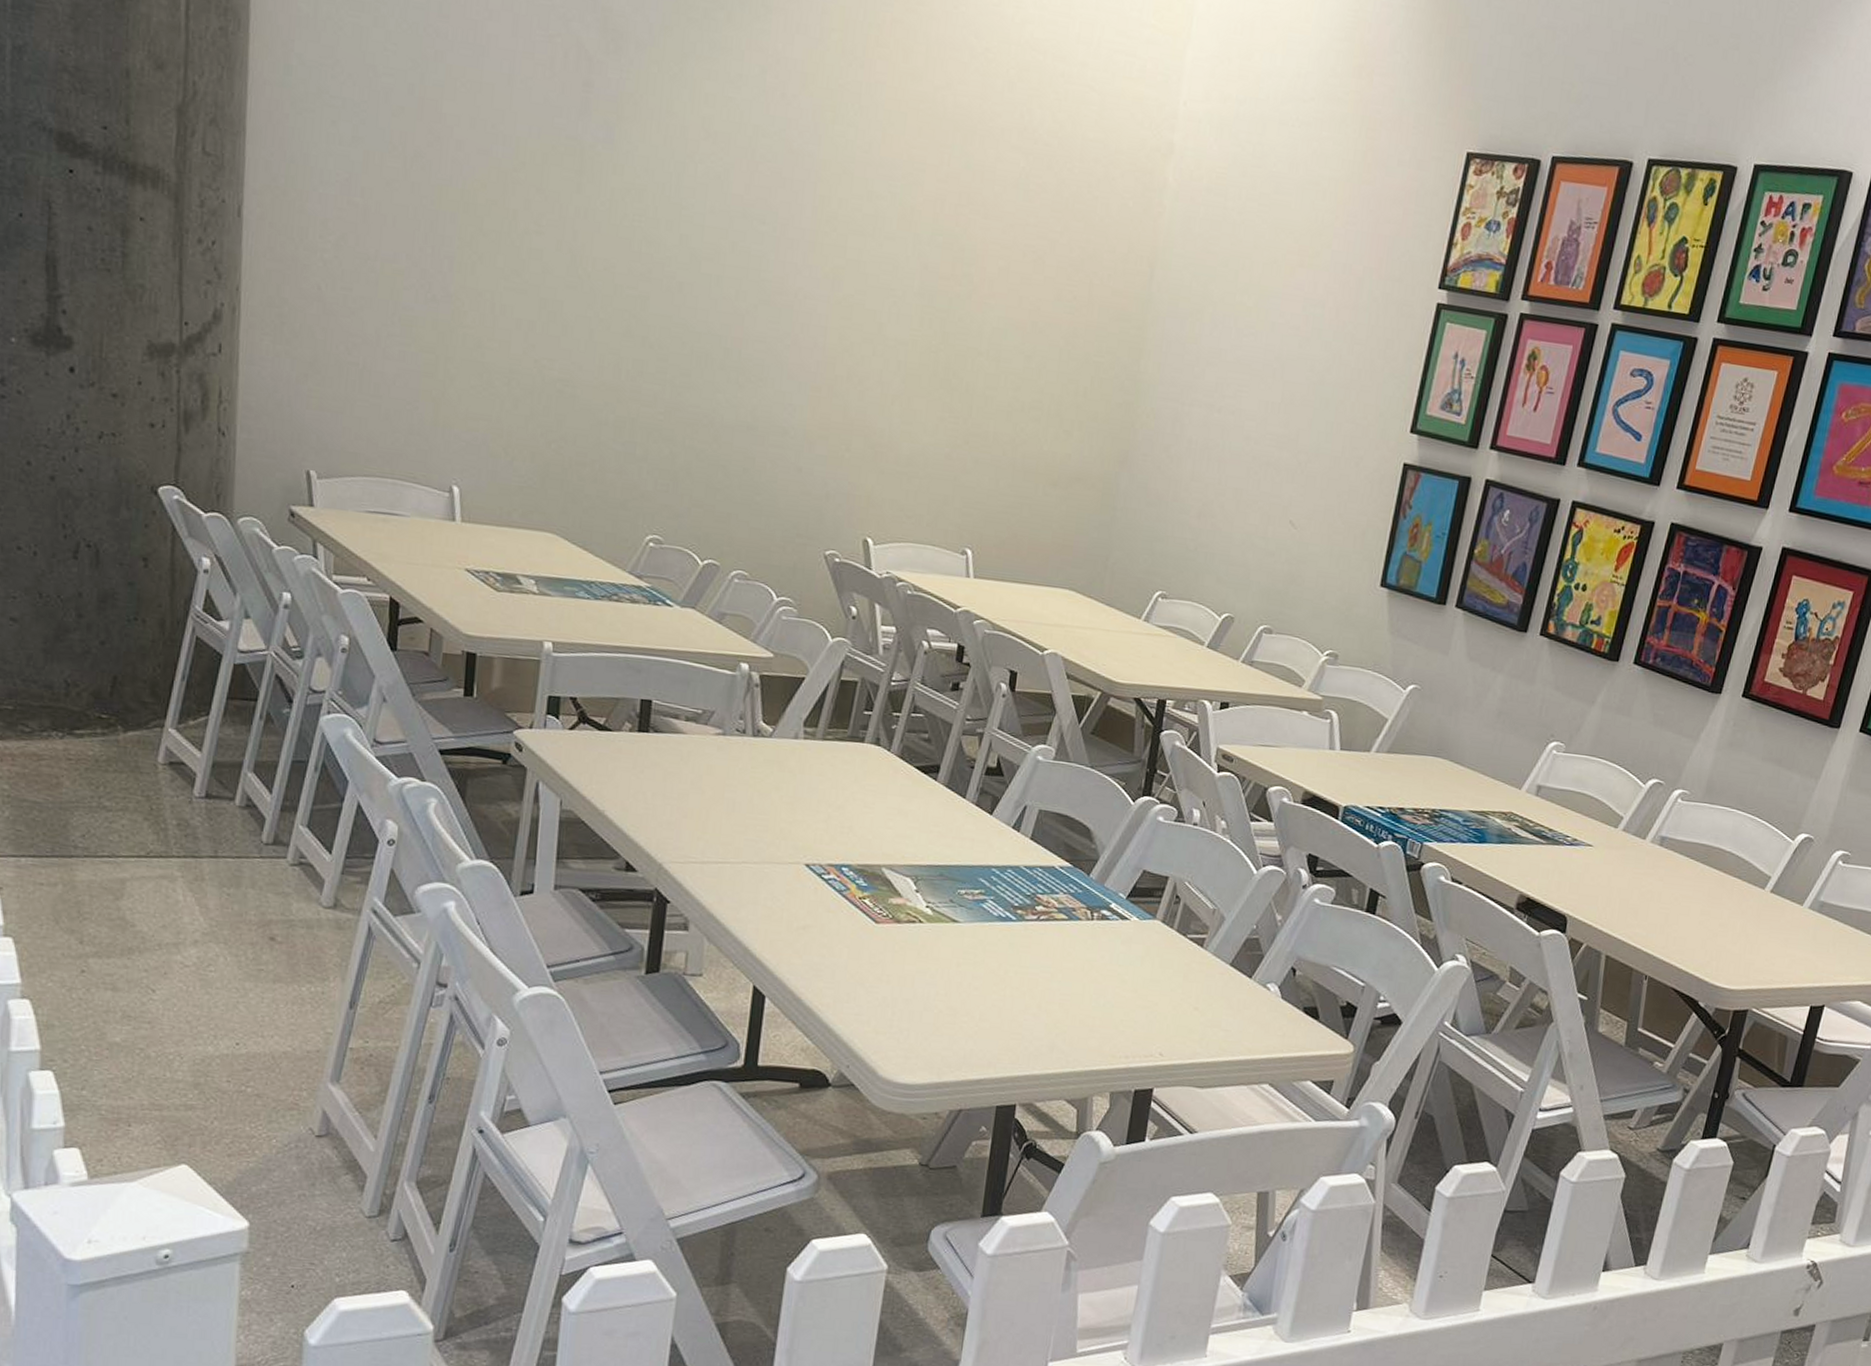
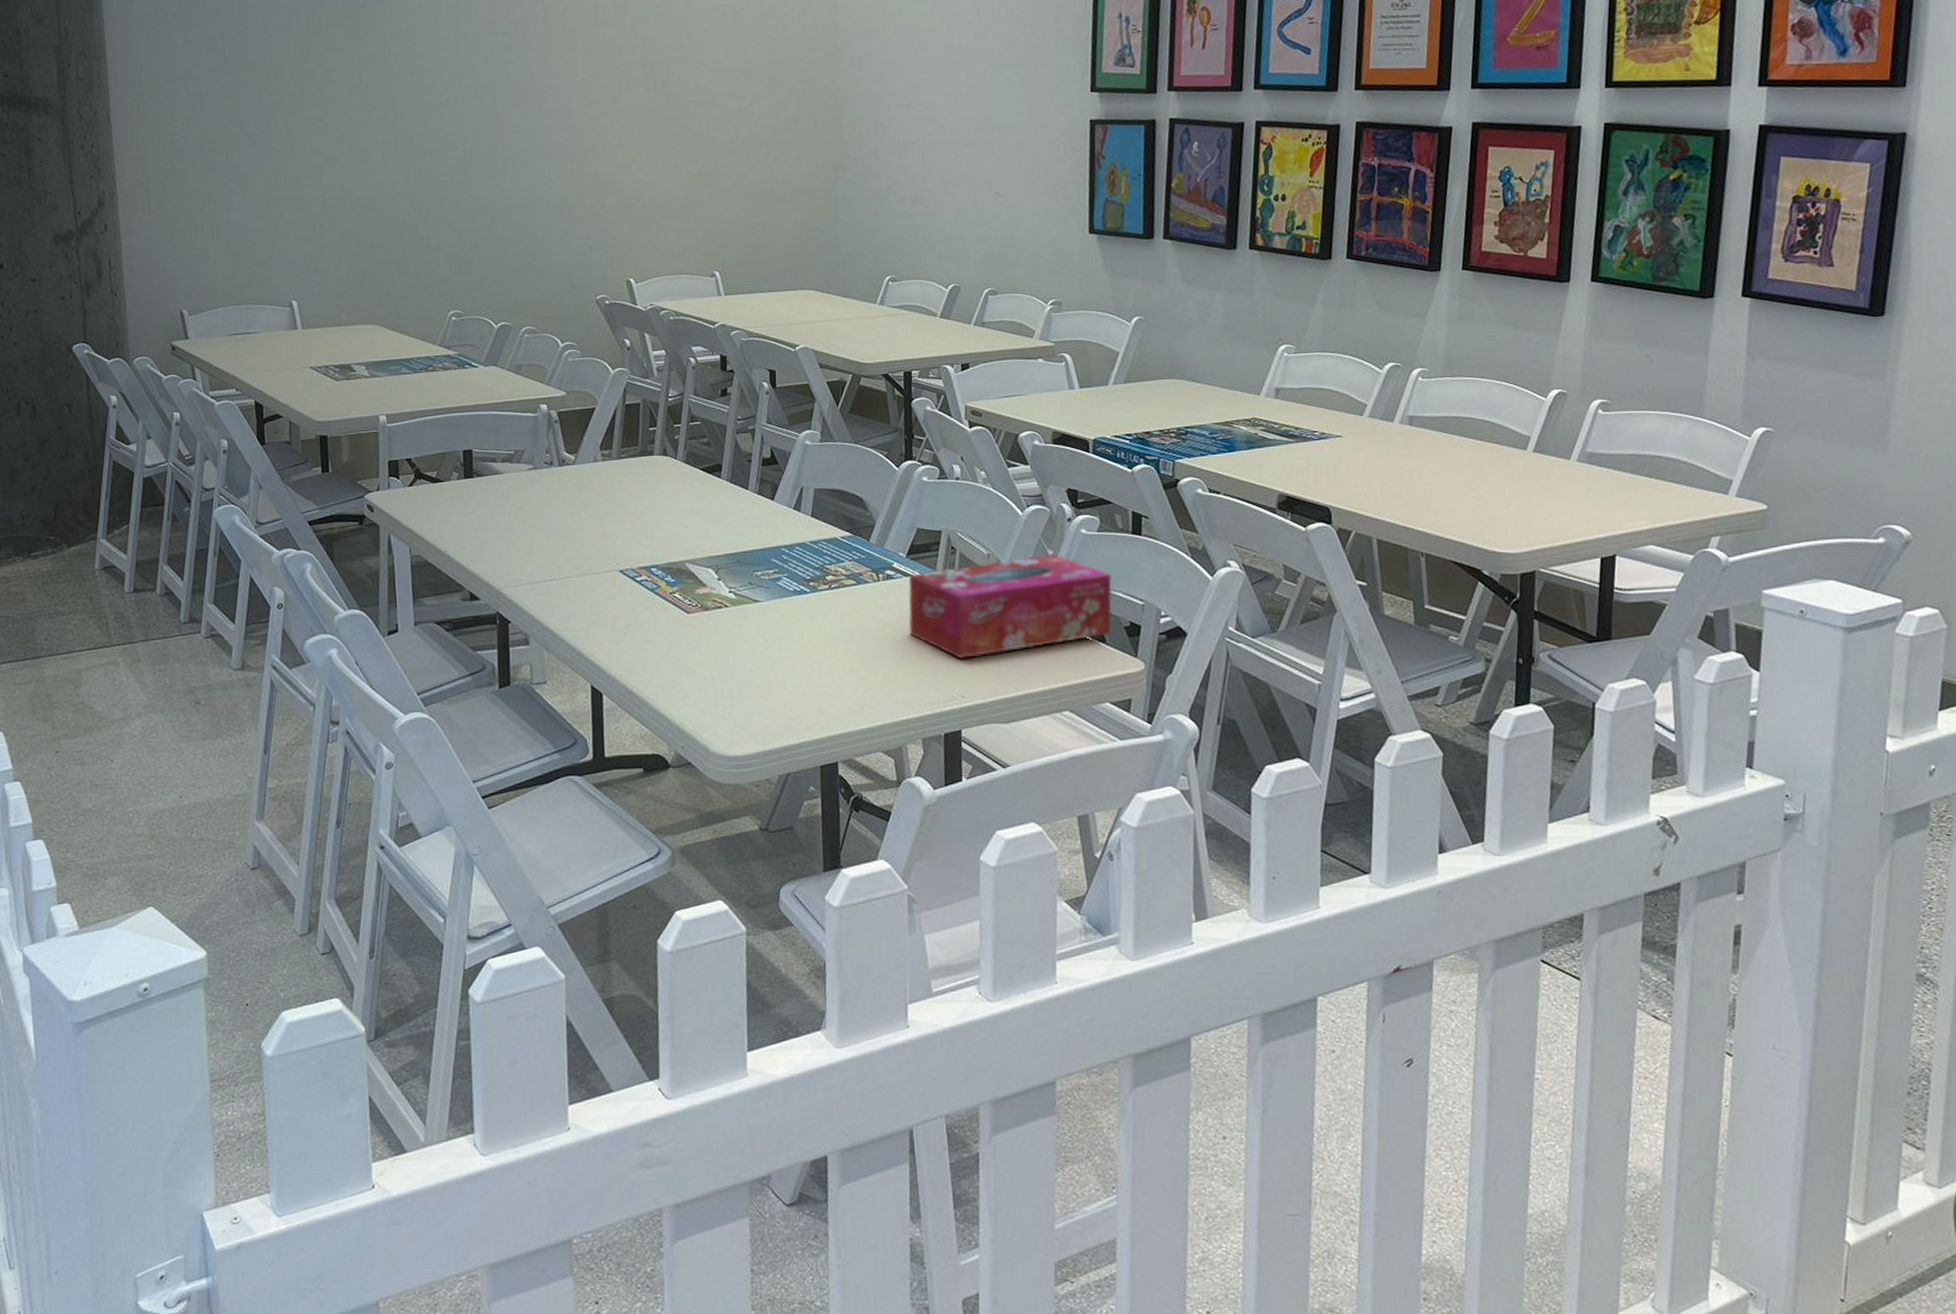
tissue box: none [1115,918,1337,1016] -> present [908,554,1112,659]

